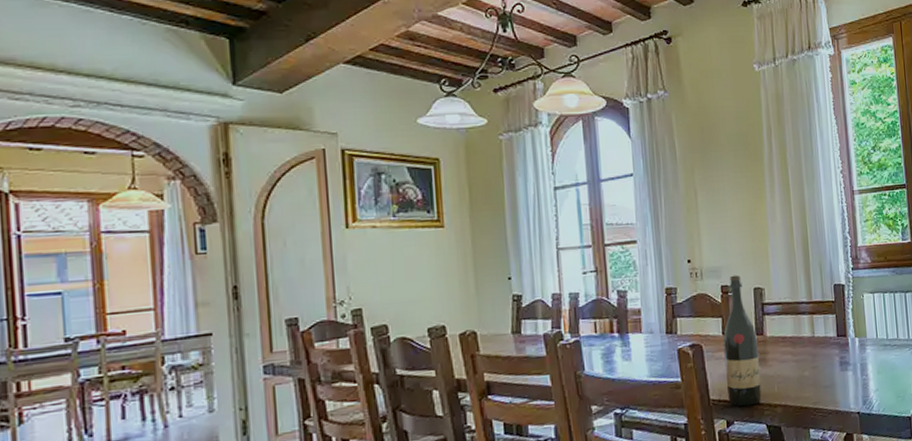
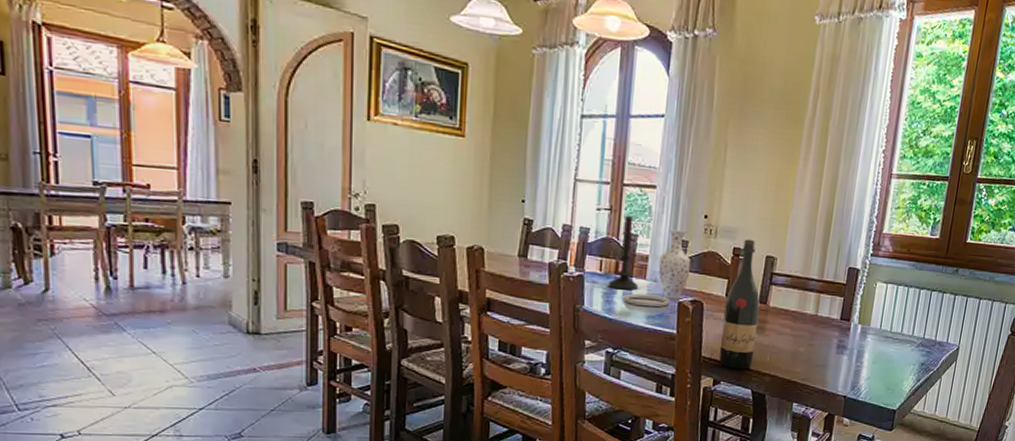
candle: none [605,272,635,348] -> present [608,214,638,291]
bowl: none [623,346,670,371] -> present [623,293,671,317]
vase: none [651,278,684,349] -> present [658,229,691,301]

